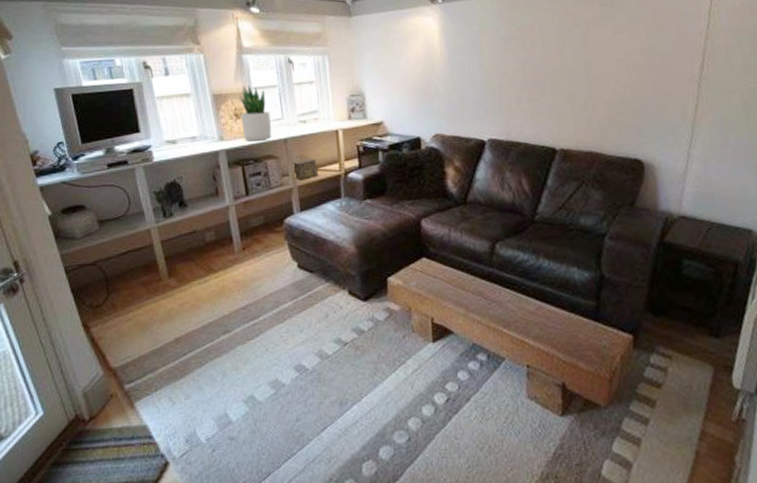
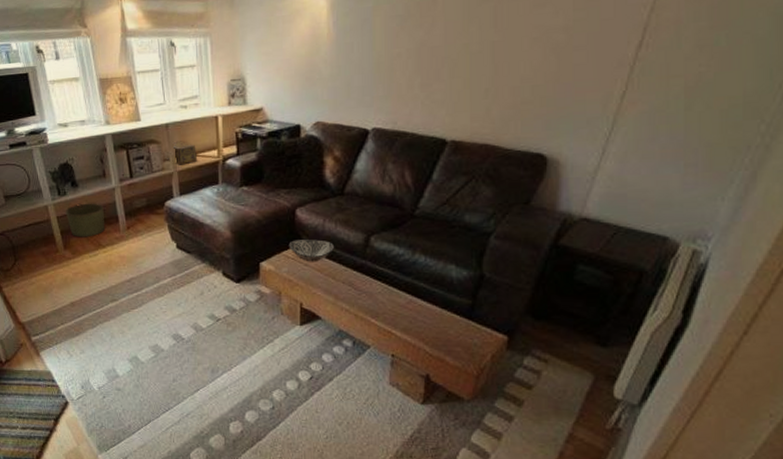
basket: none [171,224,217,263] -> present [65,203,105,238]
planter: present [240,84,272,141] -> none [124,68,154,126]
decorative bowl: none [416,250,462,274] -> present [288,239,335,262]

